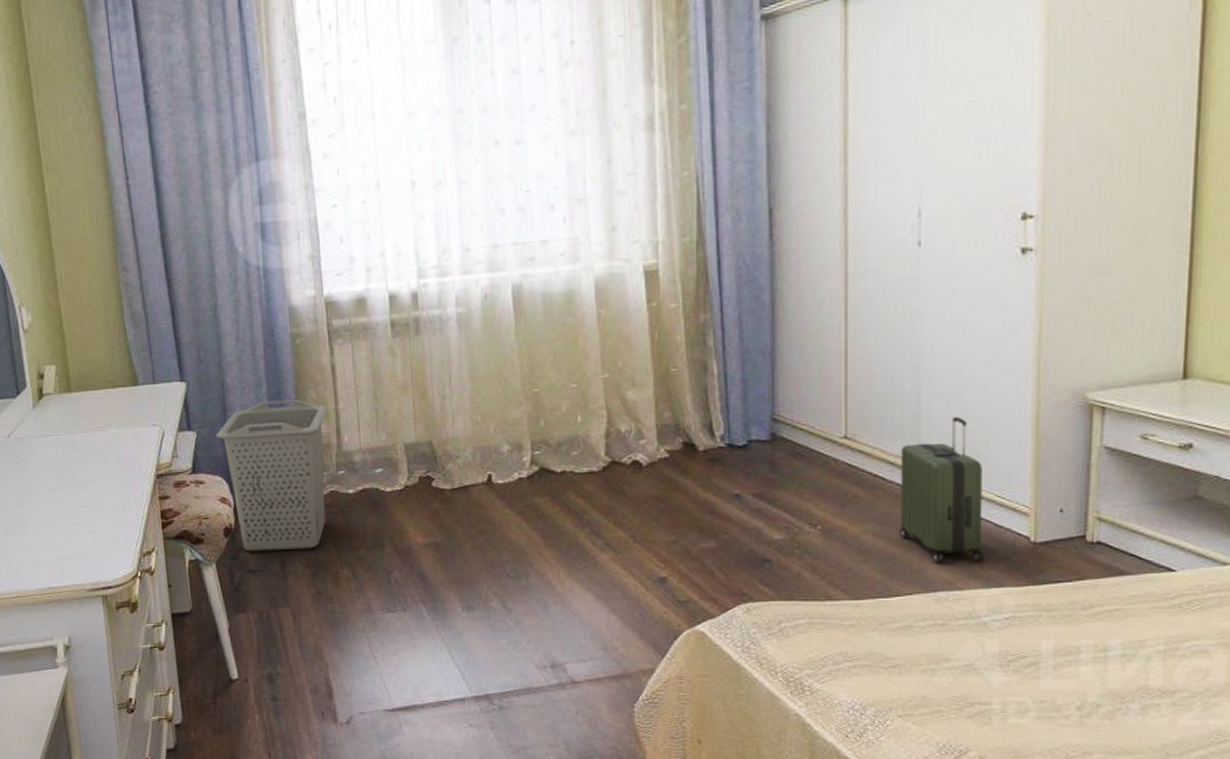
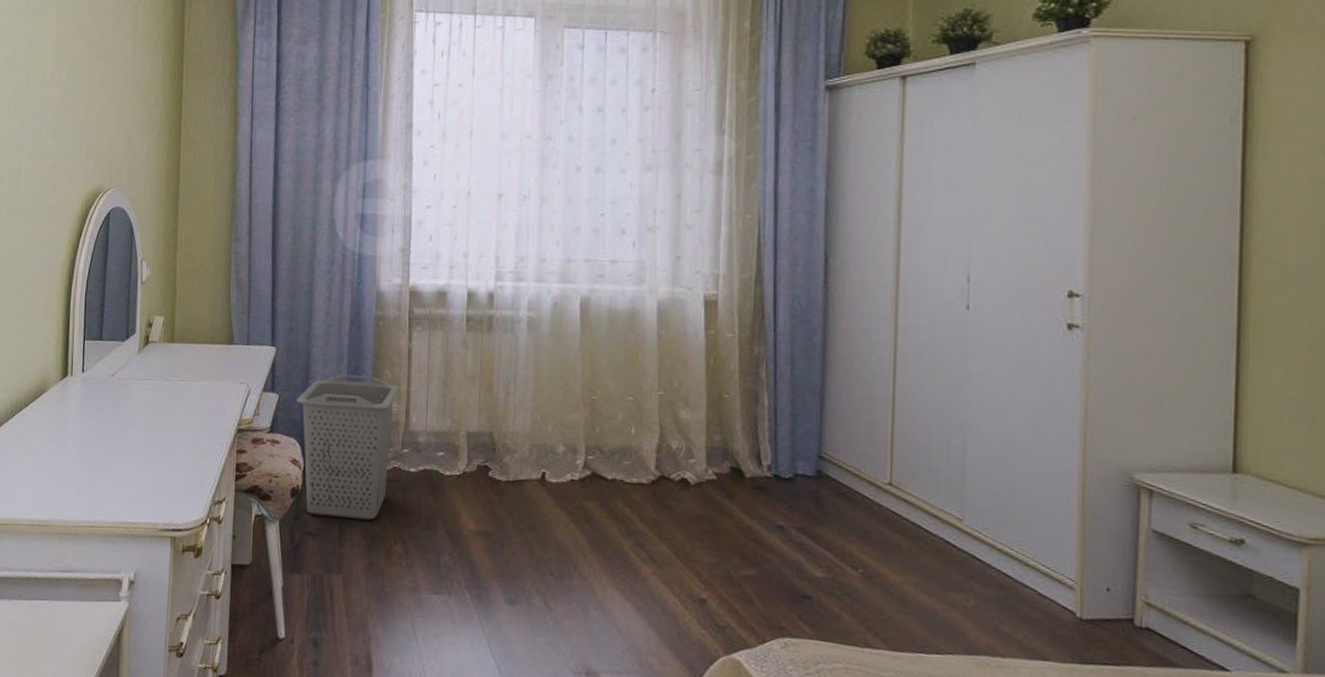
suitcase: present [900,416,985,563] -> none [942,478,1029,631]

